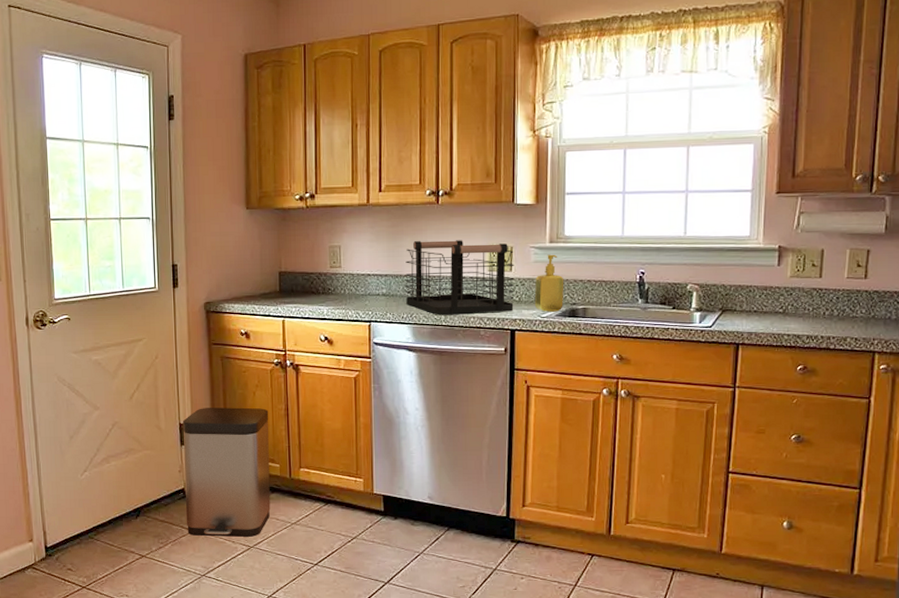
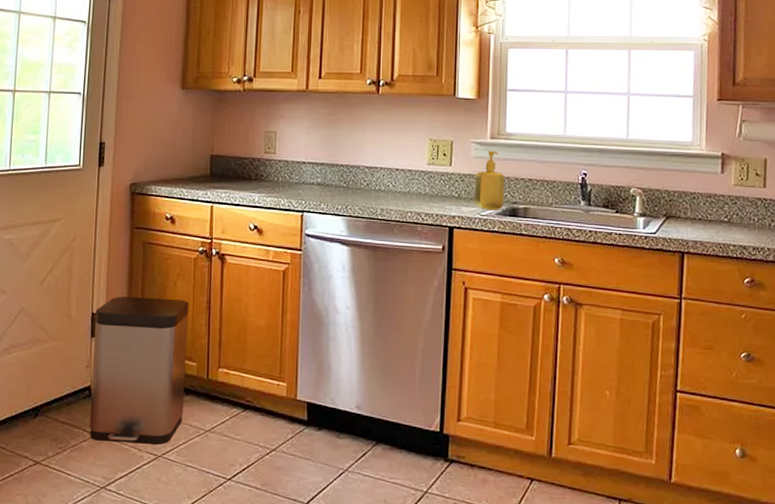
dish rack: present [405,240,515,315] -> none [341,130,454,209]

